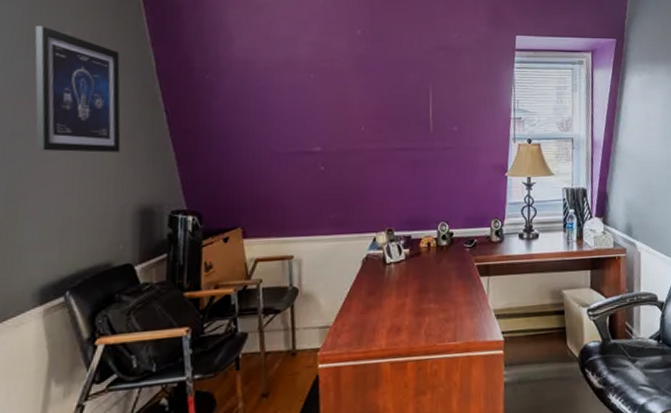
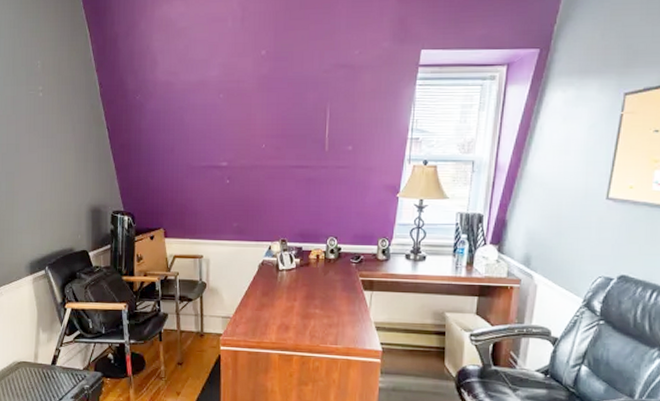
wall art: present [34,26,121,153] -> none [17,57,77,162]

